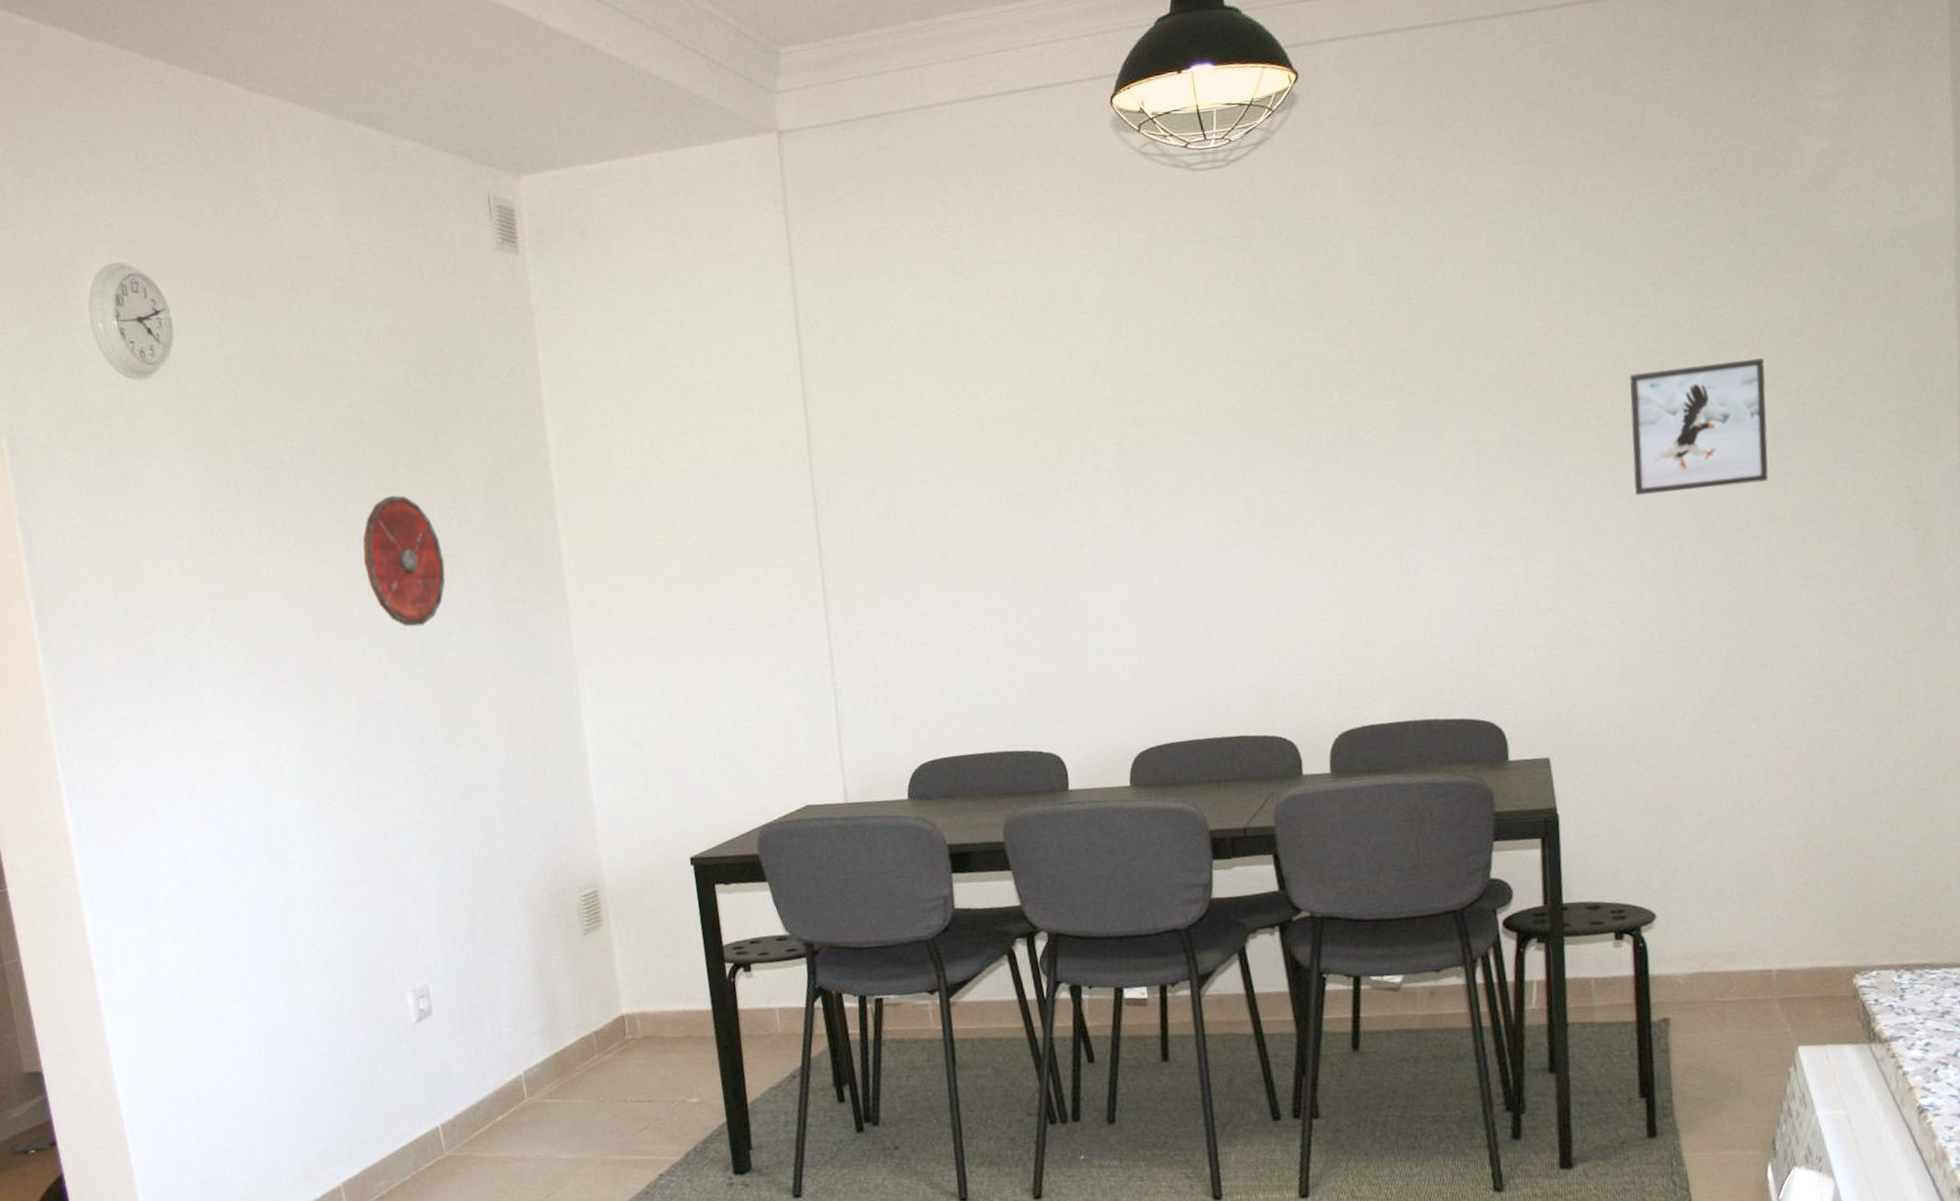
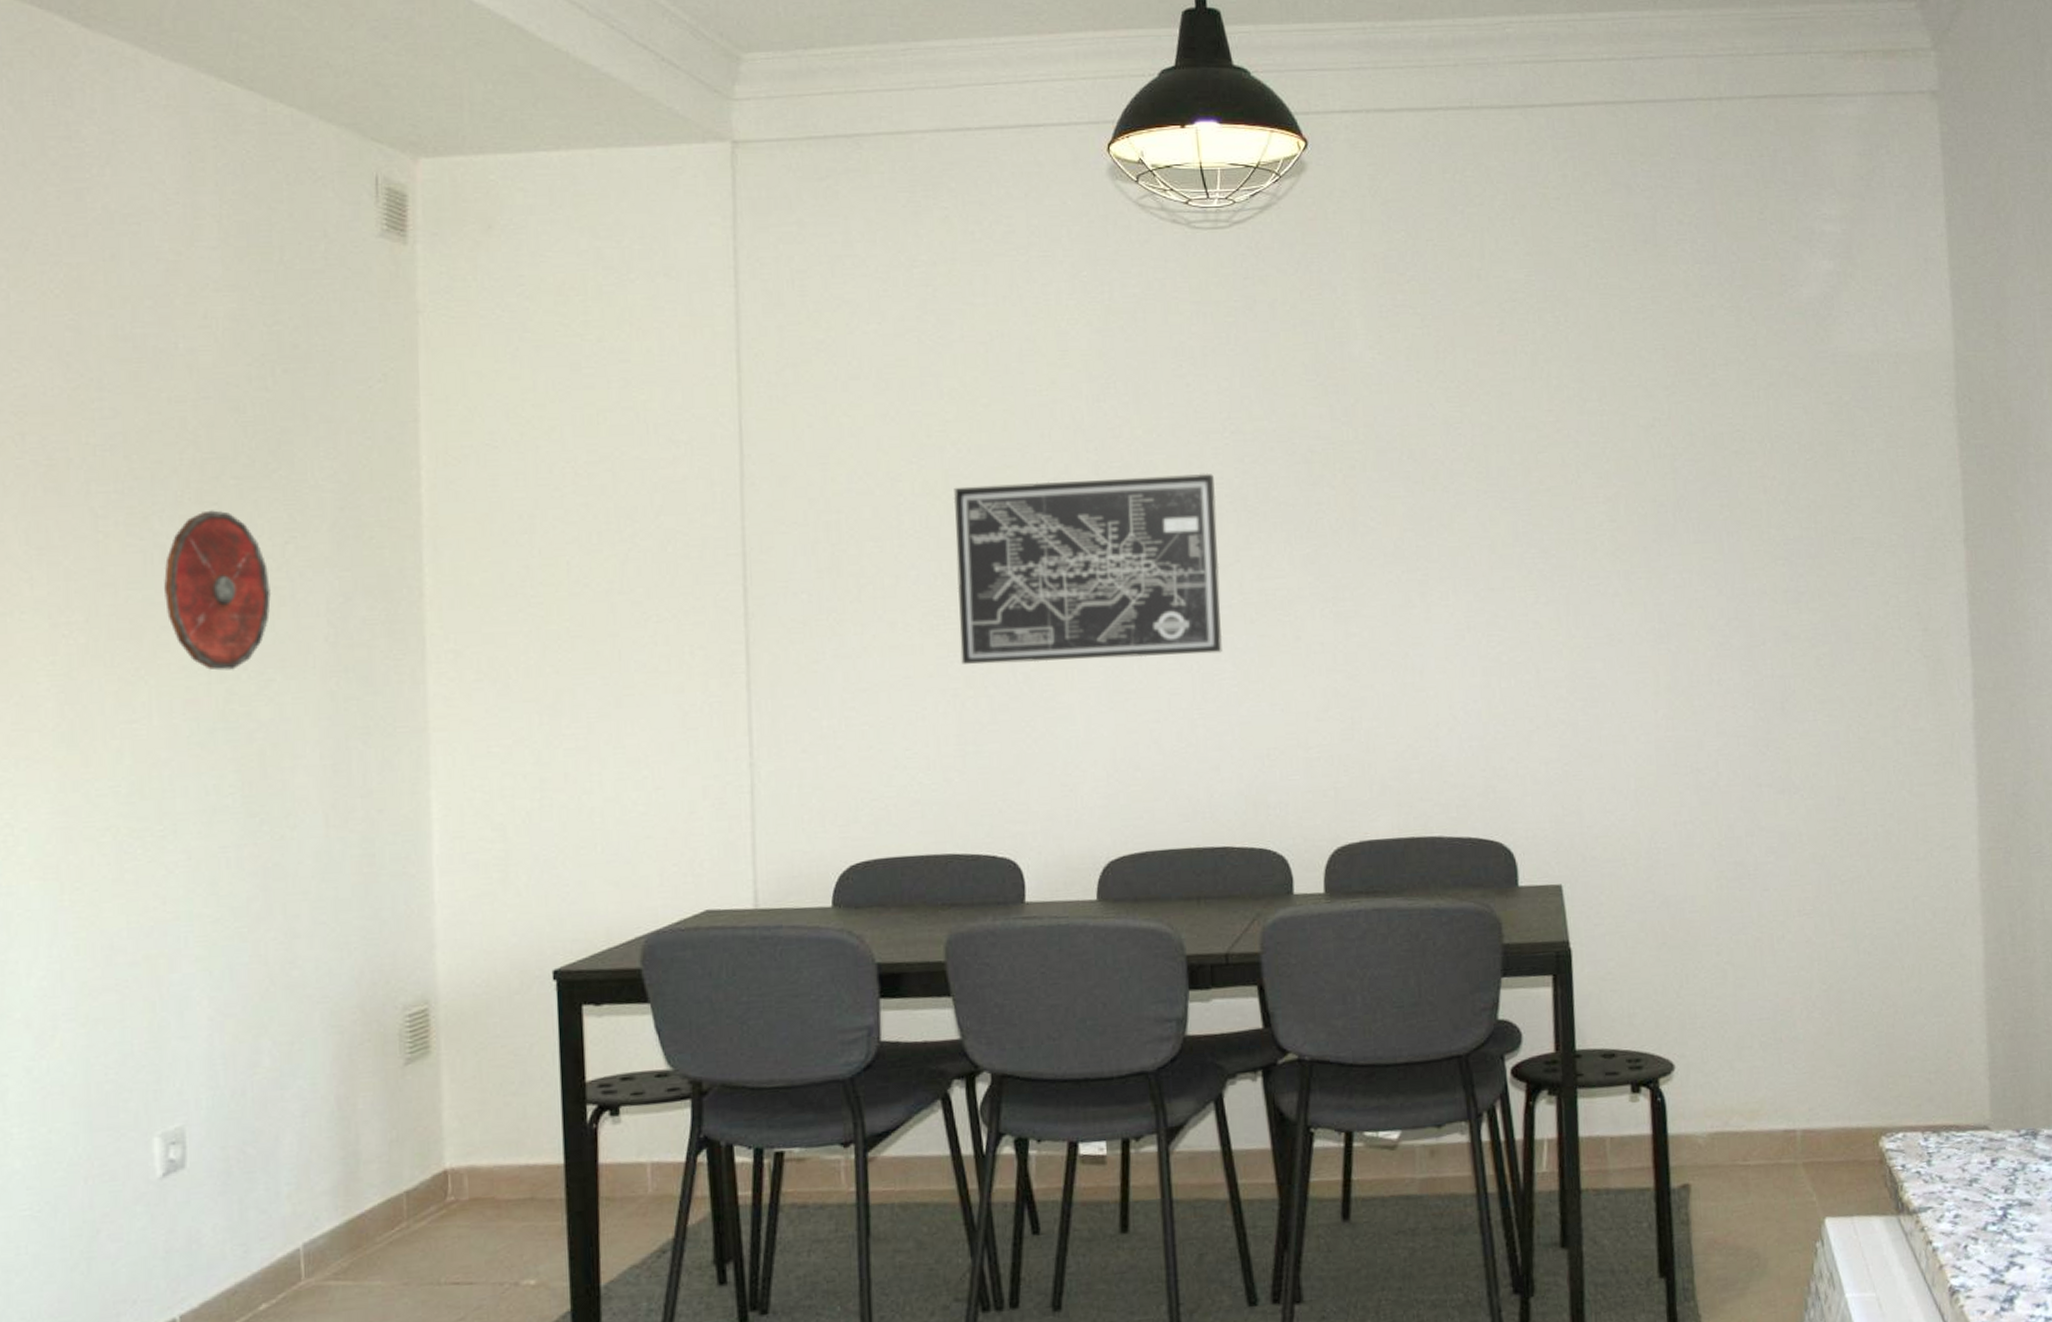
wall art: none [988,401,1232,588] -> present [953,473,1223,665]
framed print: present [1630,357,1769,495] -> none [1643,471,1782,605]

